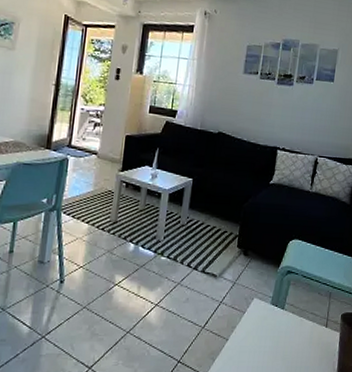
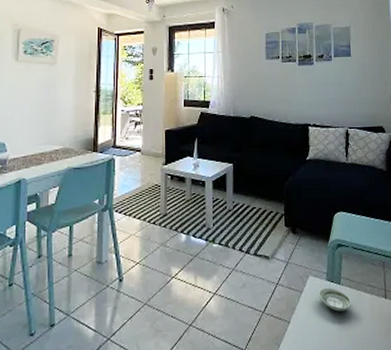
saucer: none [260,310,293,335] -> present [318,287,352,312]

